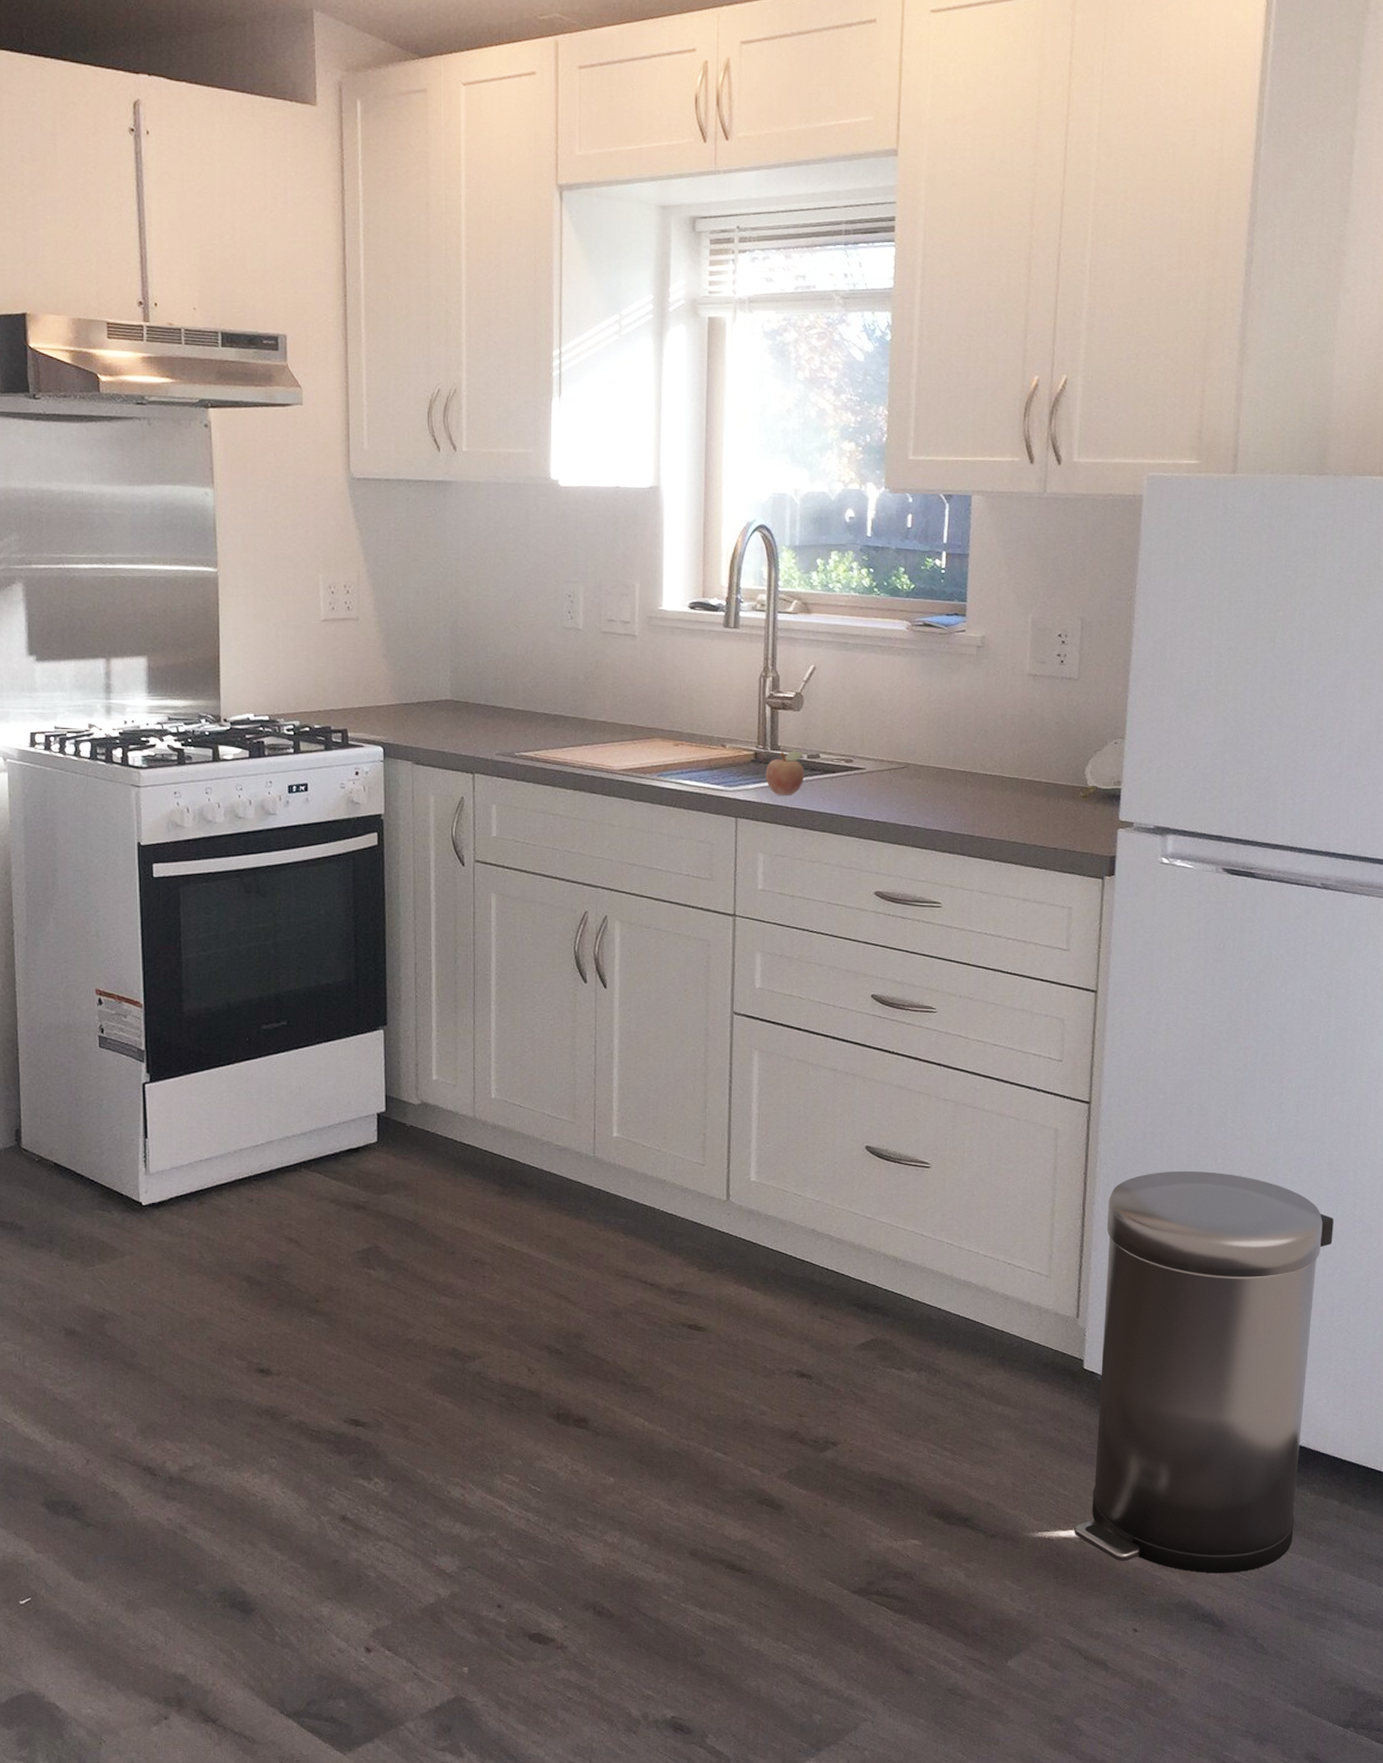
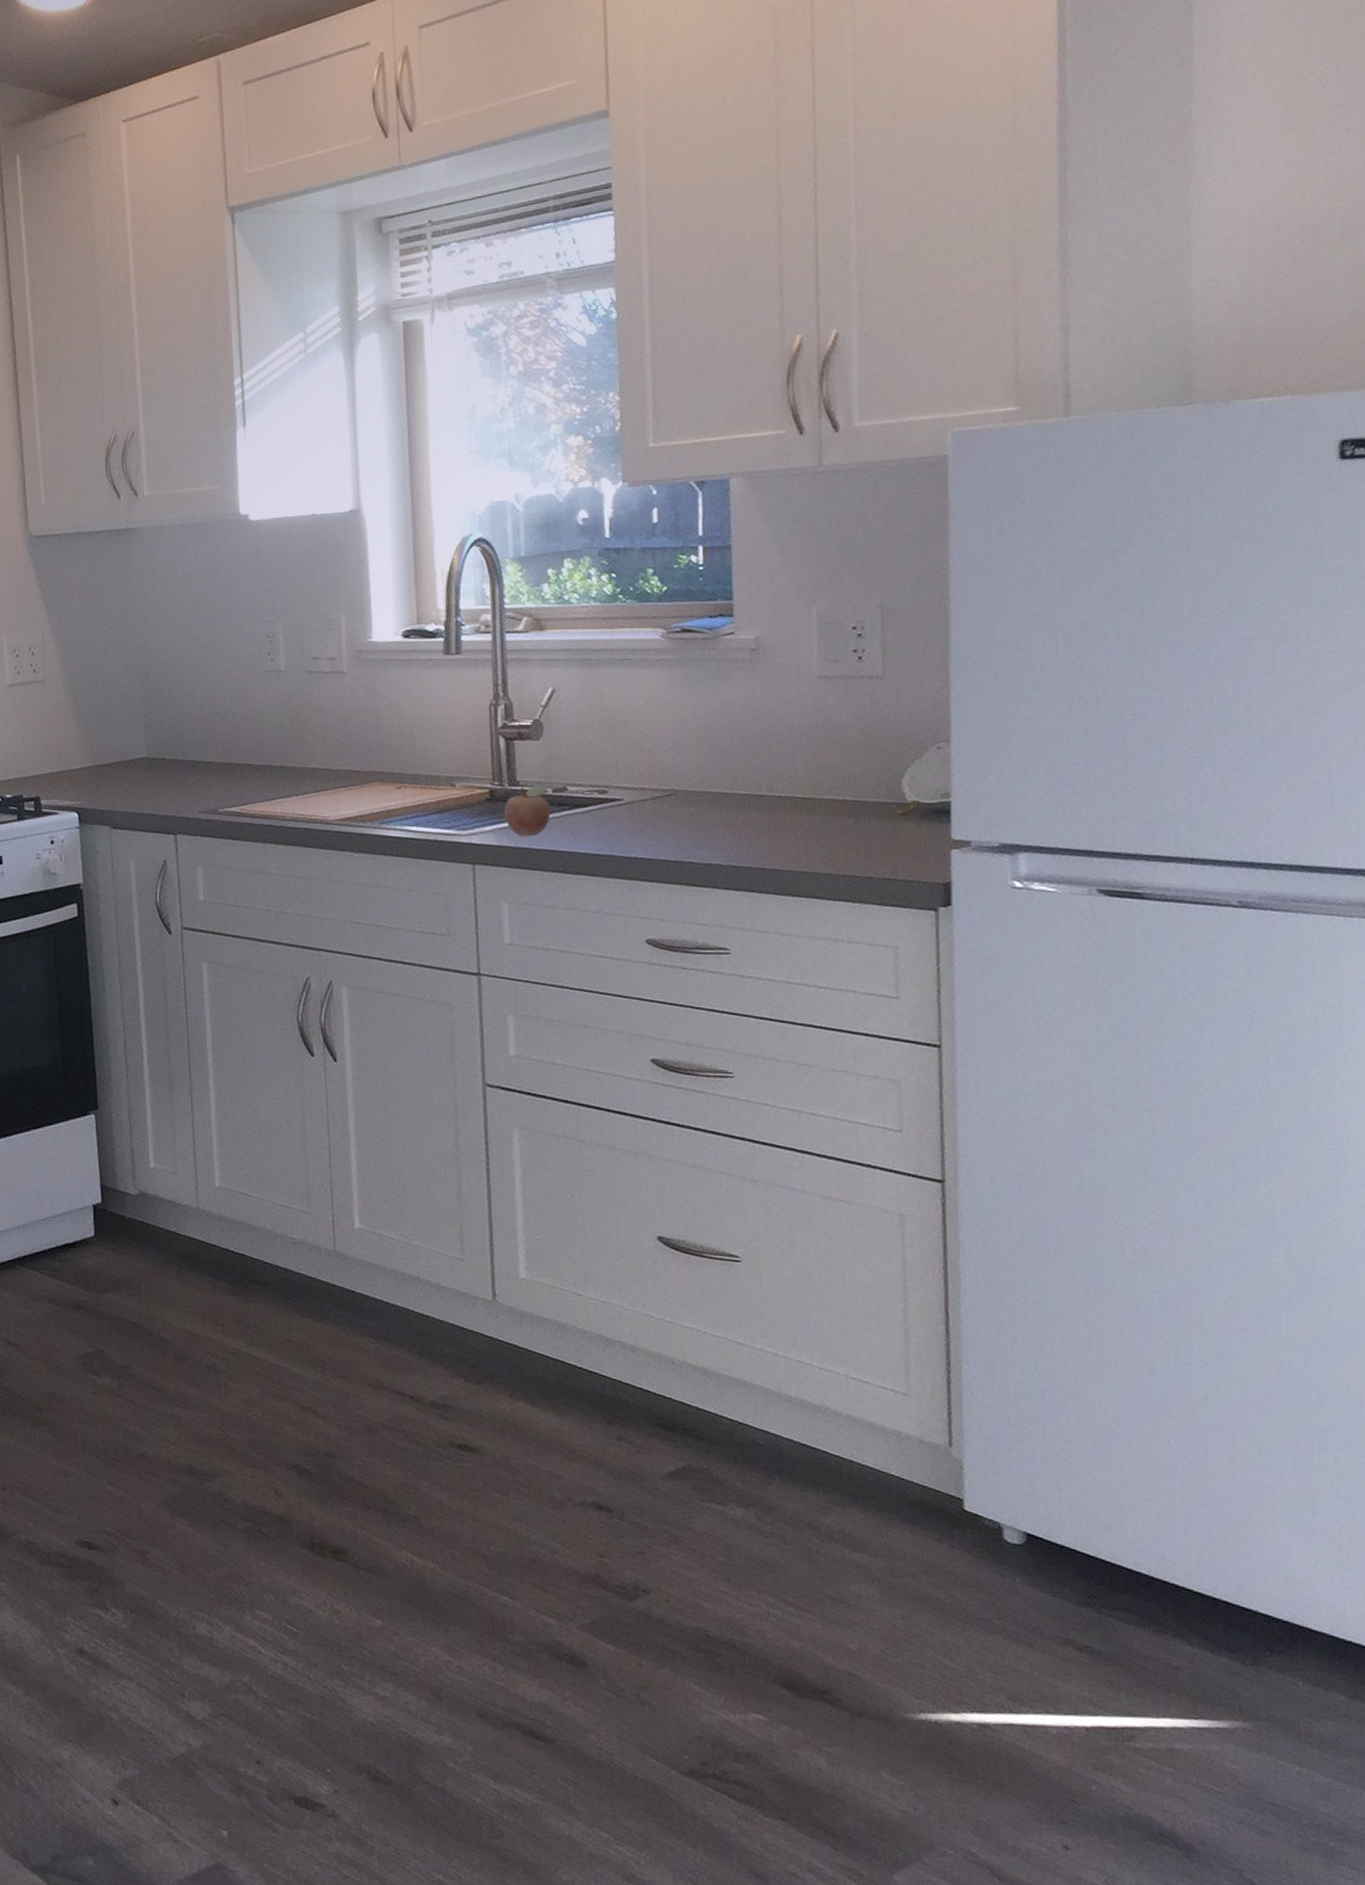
pedal bin: present [1074,1170,1334,1574] -> none [969,1264,1302,1782]

